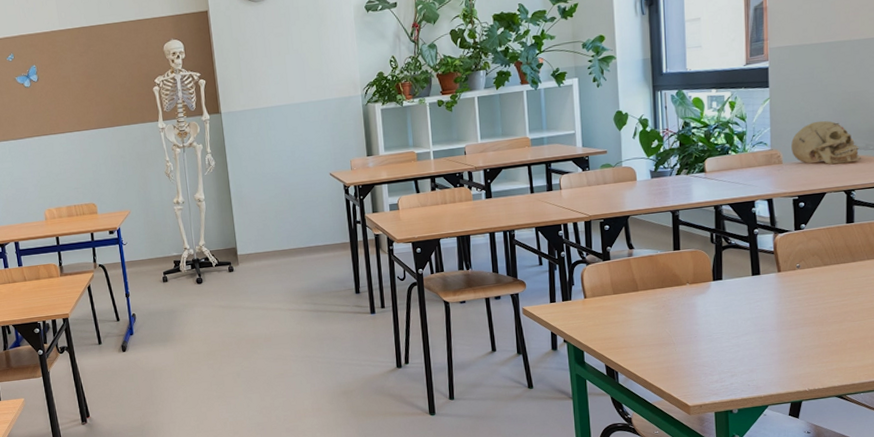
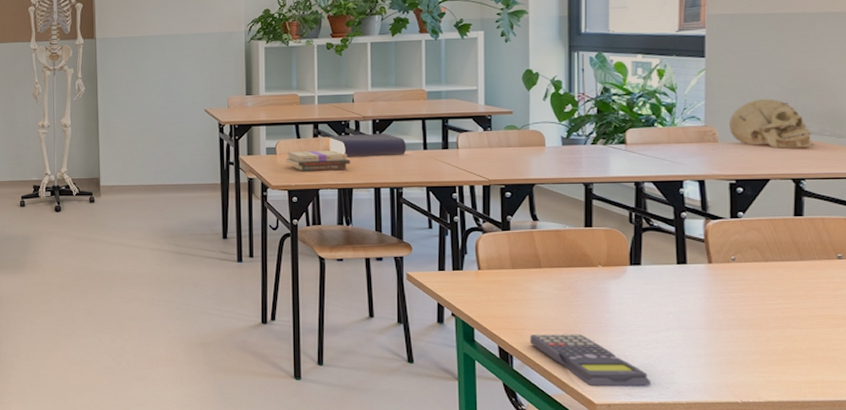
books: none [408,200,467,224] -> present [286,149,351,171]
book: none [444,181,515,207] -> present [327,133,406,157]
calculator: none [632,346,735,390] -> present [530,334,652,386]

